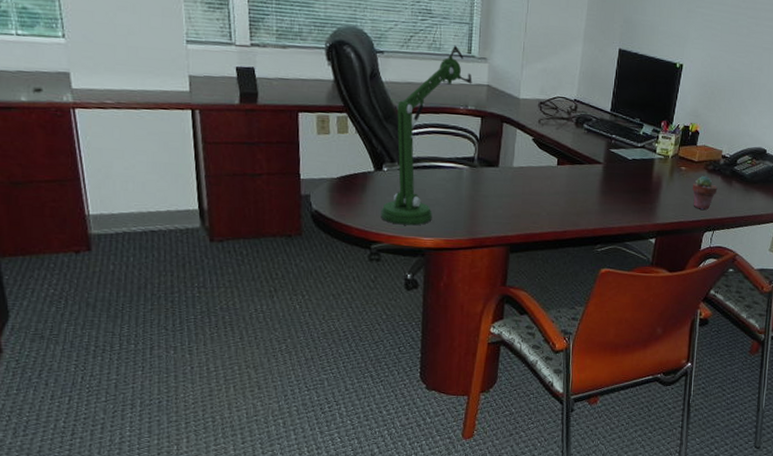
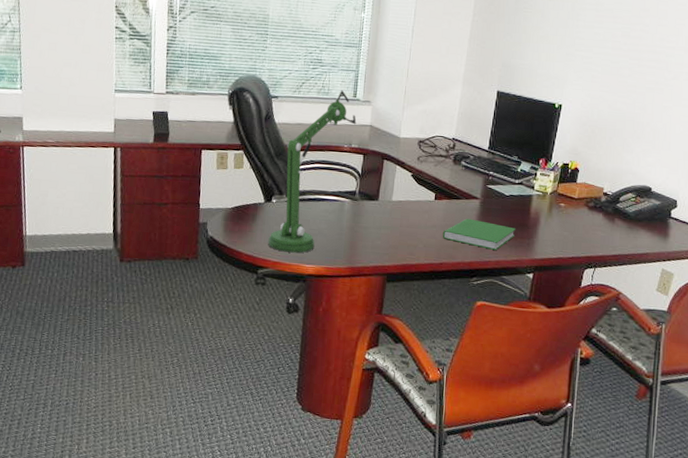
hardcover book: none [566,184,639,216] -> present [442,218,516,250]
potted succulent: present [693,175,718,210] -> none [572,212,599,247]

